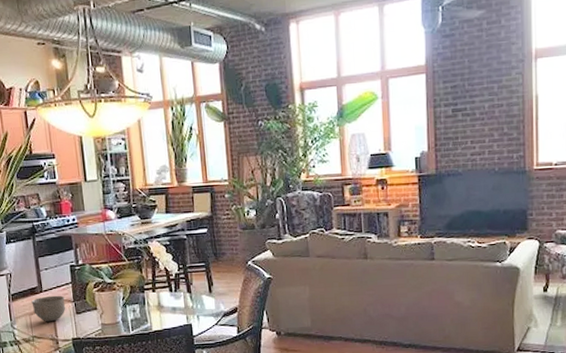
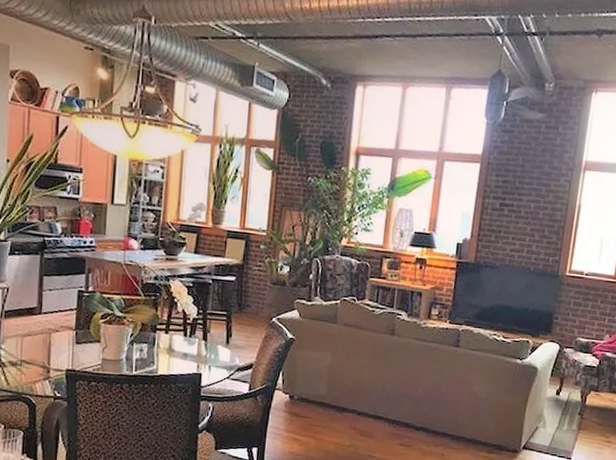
bowl: present [31,295,66,322] -> none [26,319,66,348]

